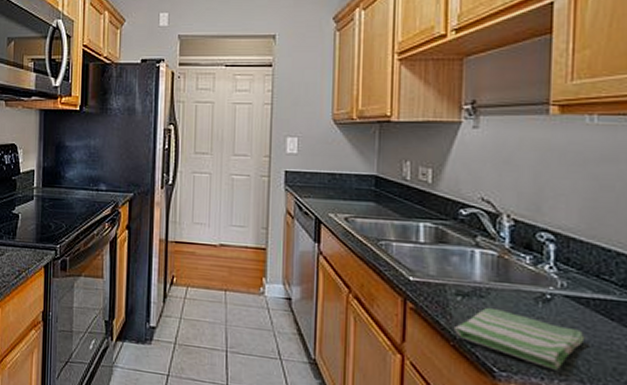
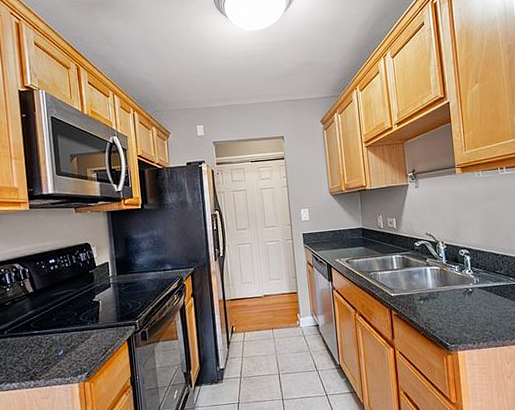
dish towel: present [453,307,585,370] -> none [421,304,493,336]

